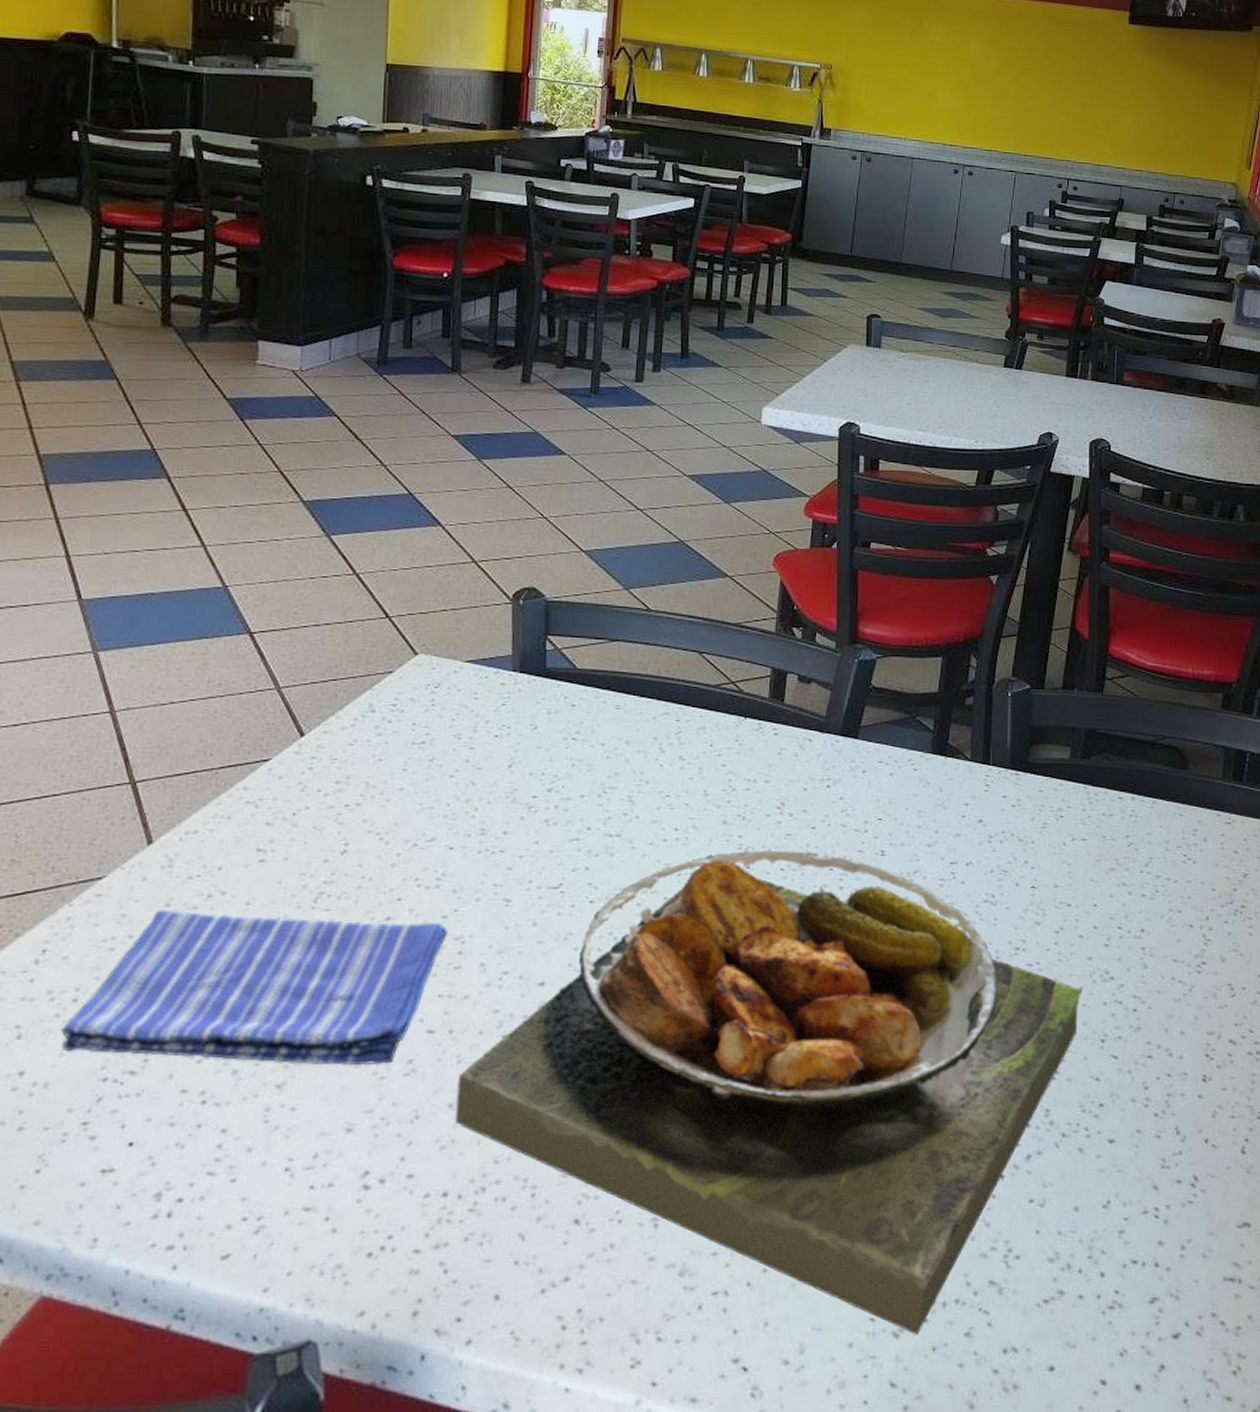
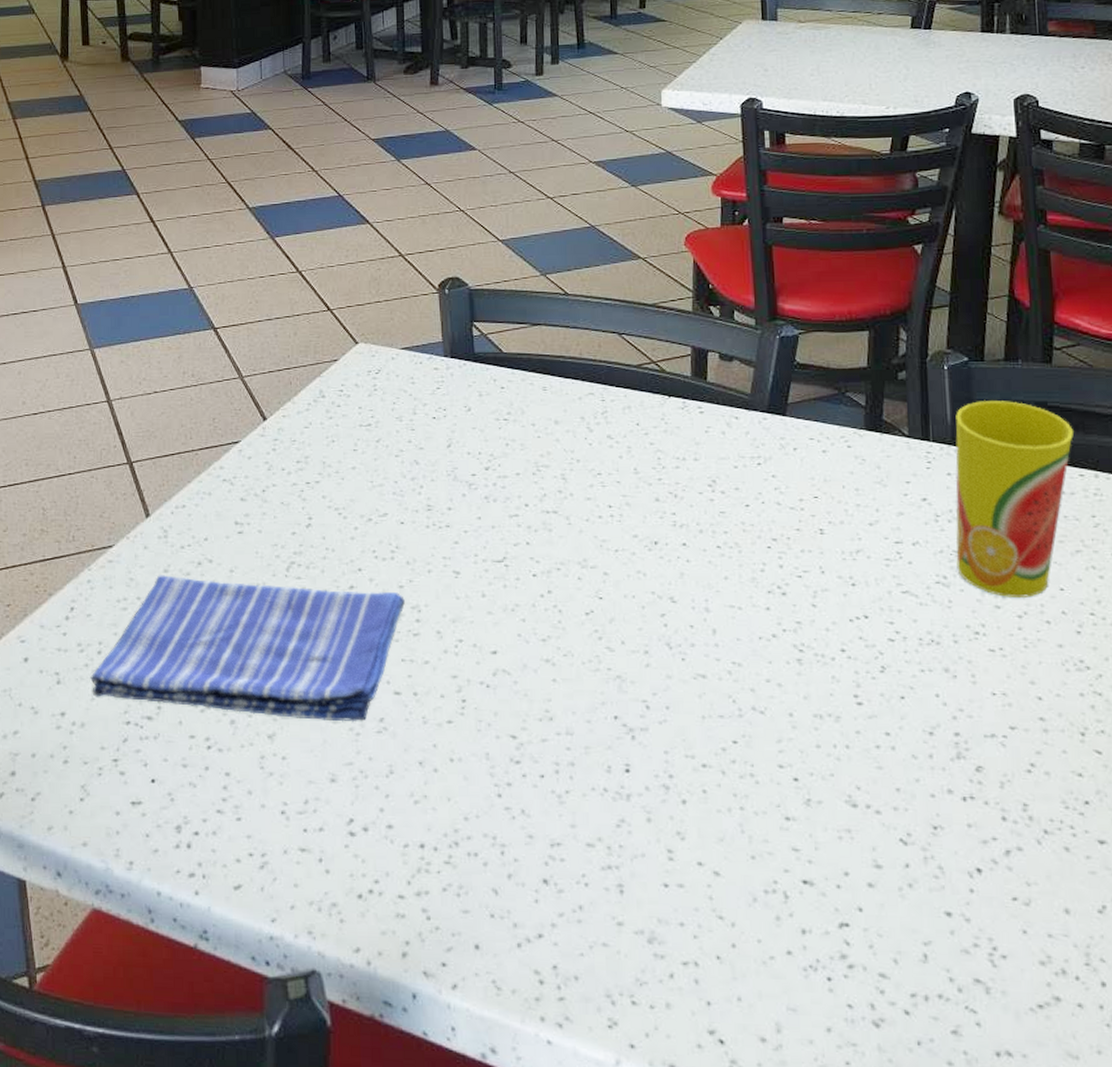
food plate: present [454,848,1083,1335] -> none [425,525,1055,1027]
cup: none [1004,727,1116,914] -> present [955,401,1073,597]

